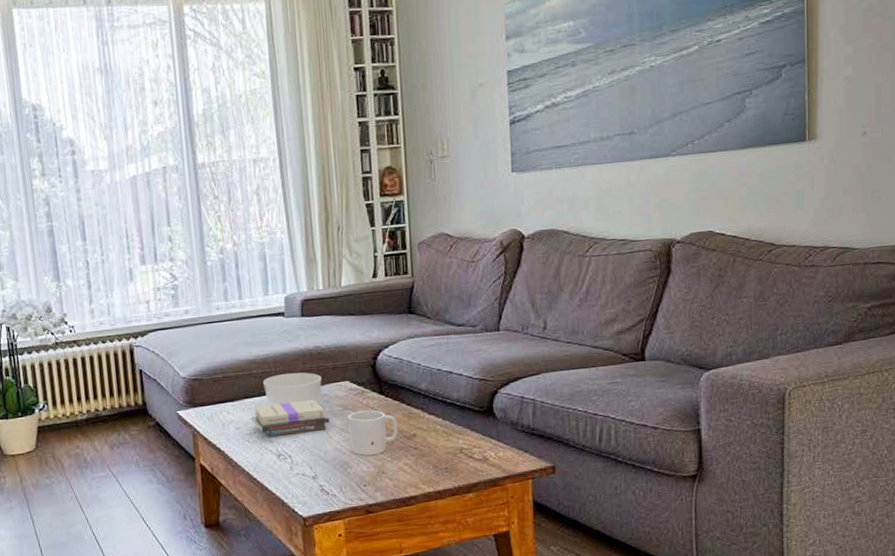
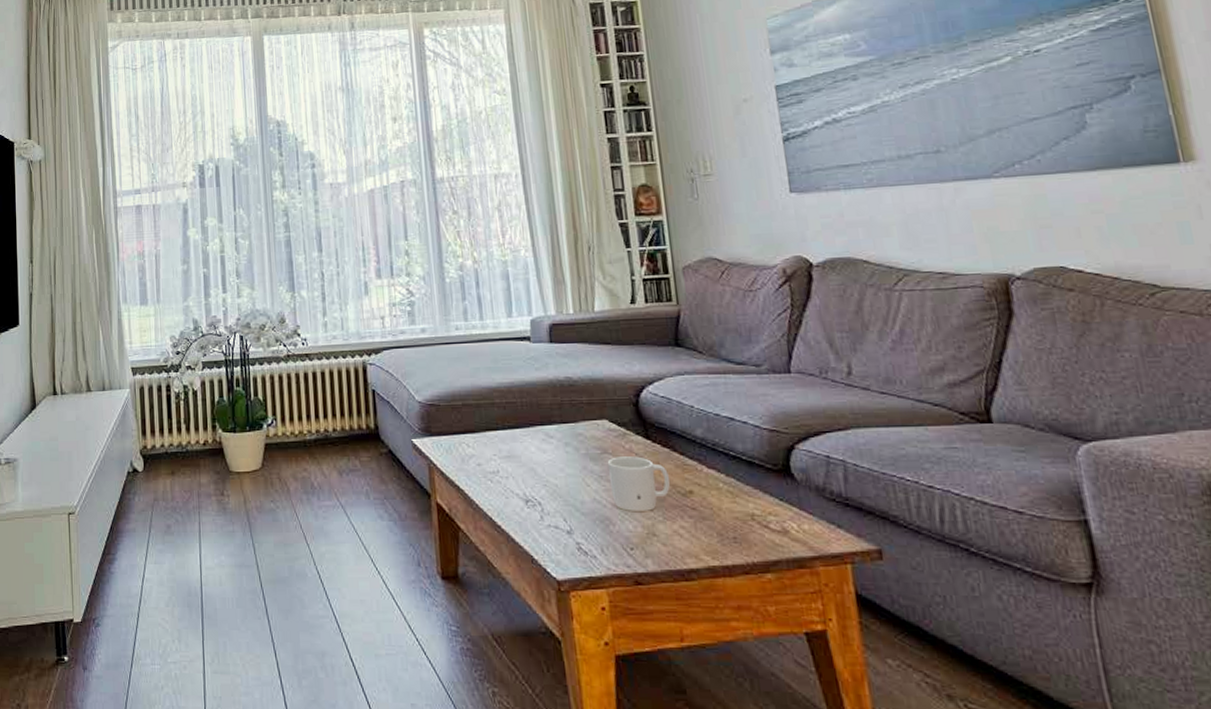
books: present [252,399,330,437] -> none [495,438,586,478]
bowl: present [263,372,322,406] -> none [507,405,575,441]

